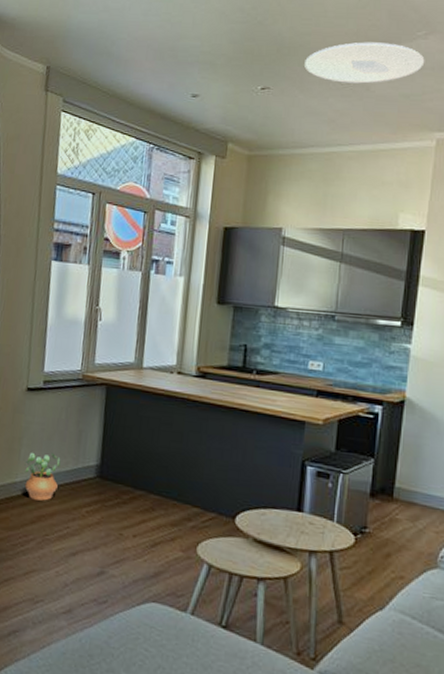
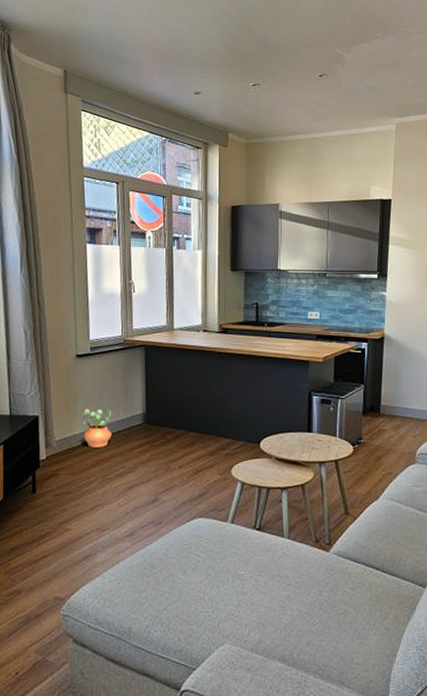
ceiling light: present [304,42,425,84] -> none [287,42,383,79]

